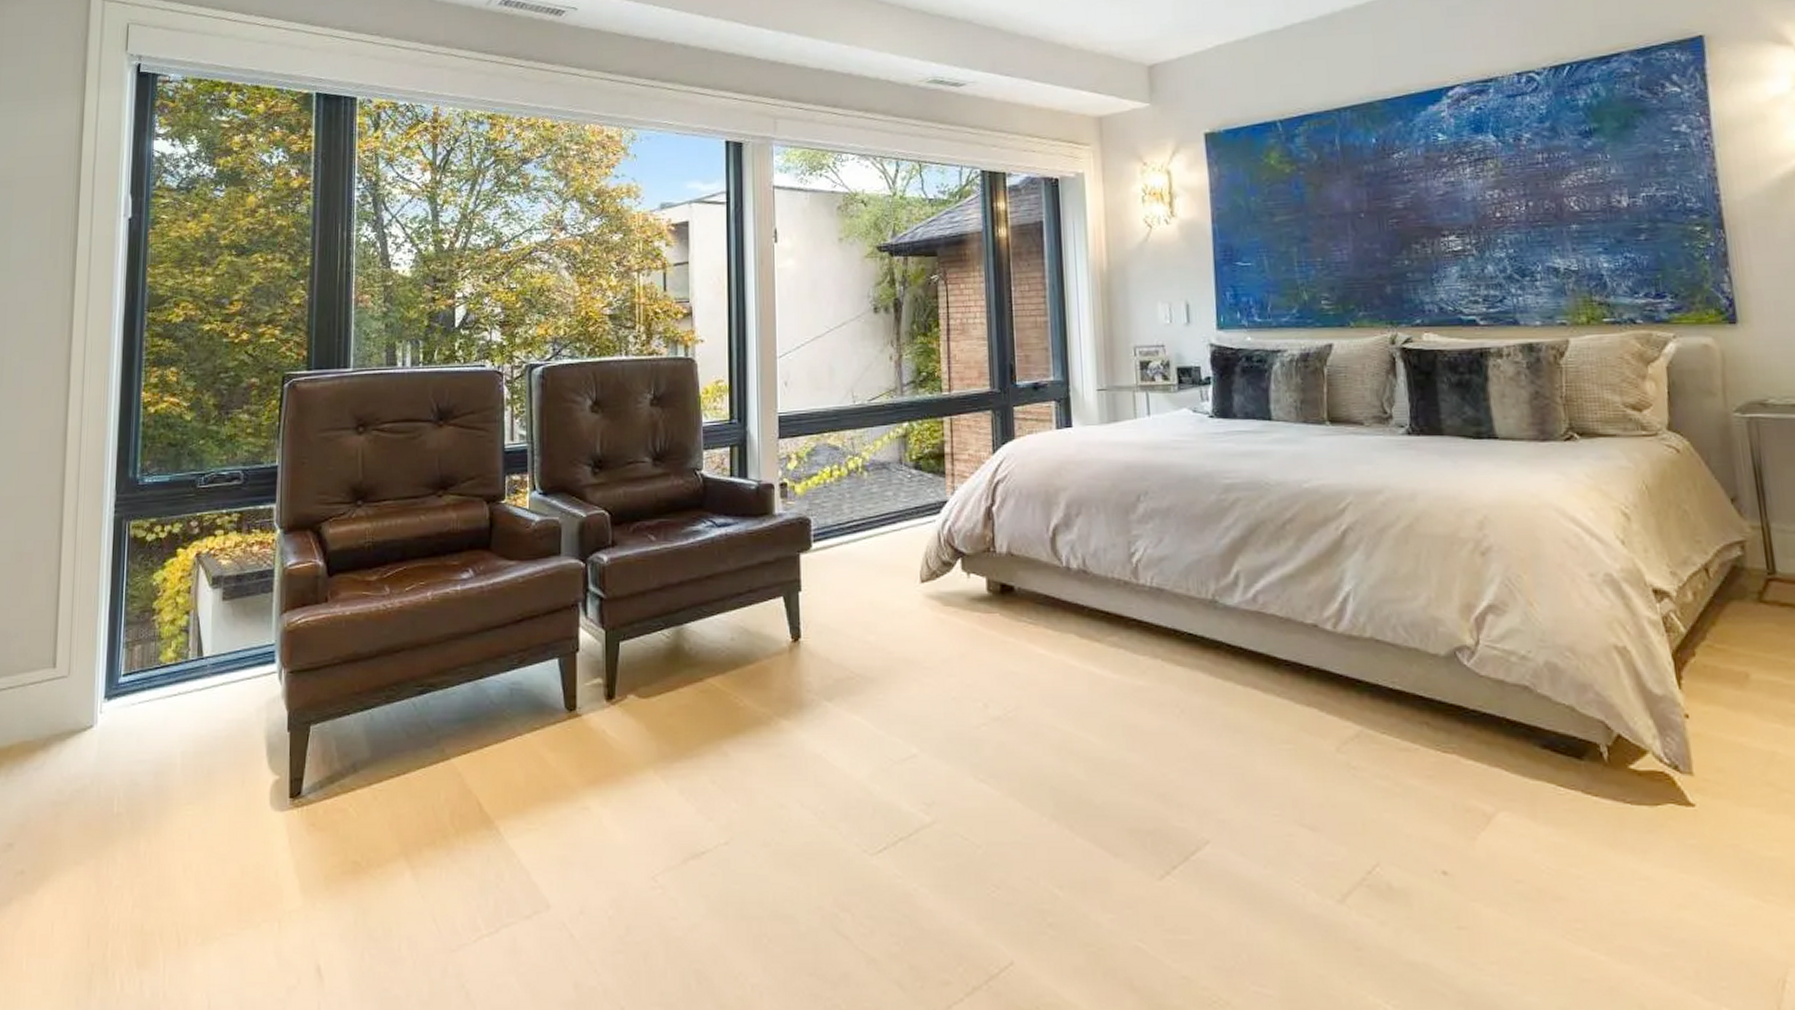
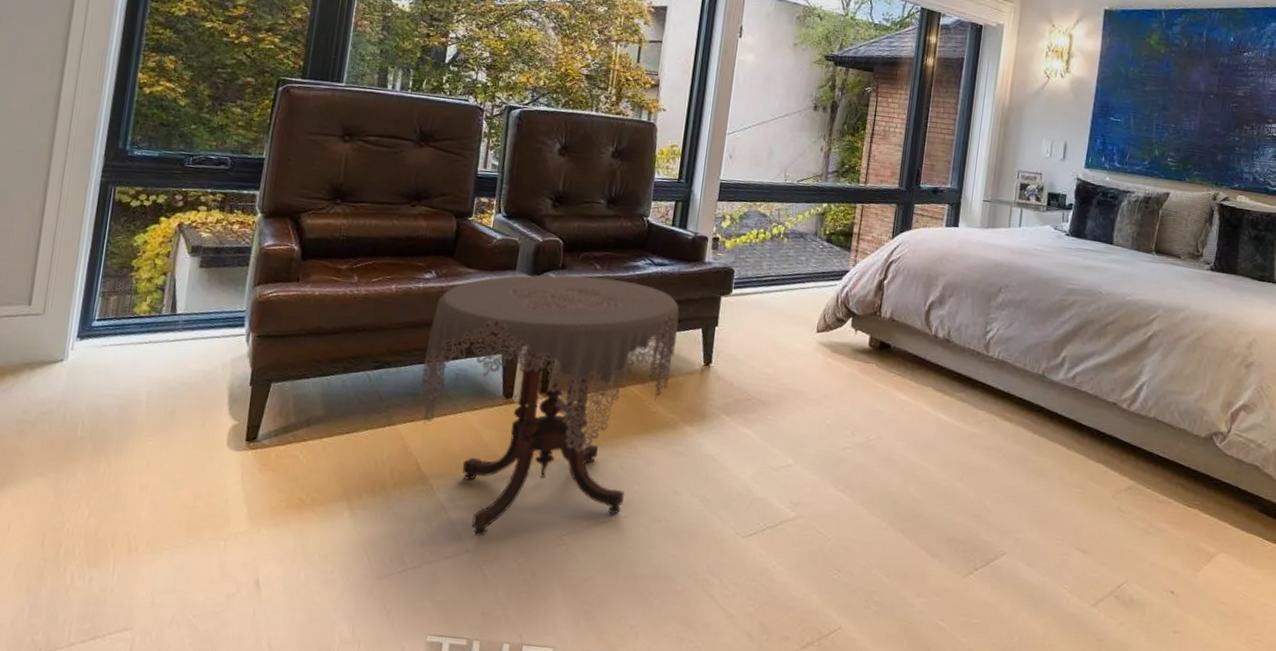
side table: none [471,550,756,888] -> present [418,274,679,537]

